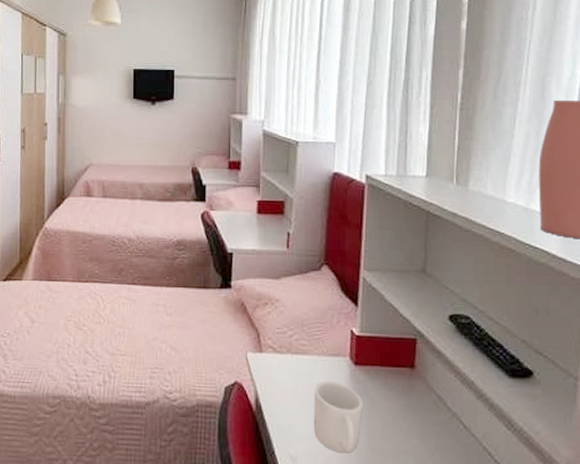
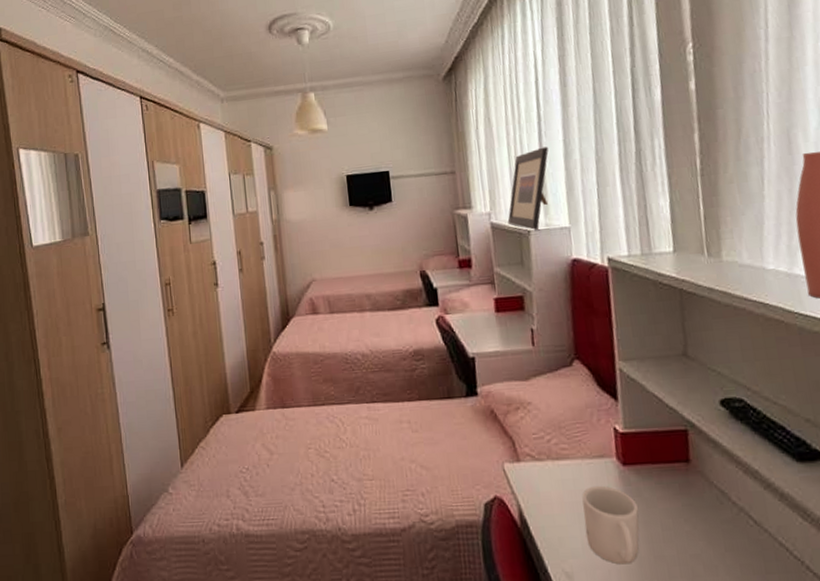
picture frame: none [279,65,325,143] -> present [507,146,549,231]

